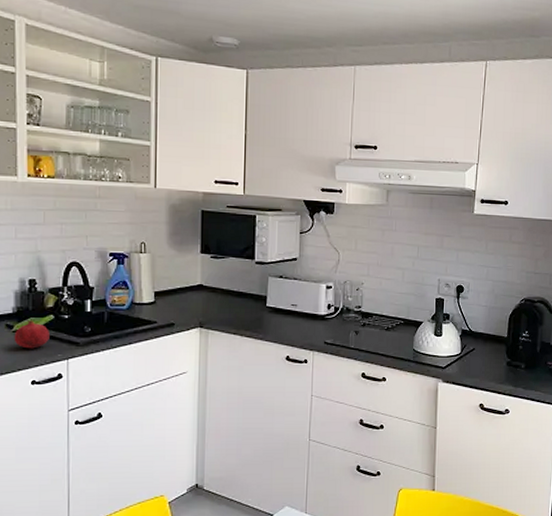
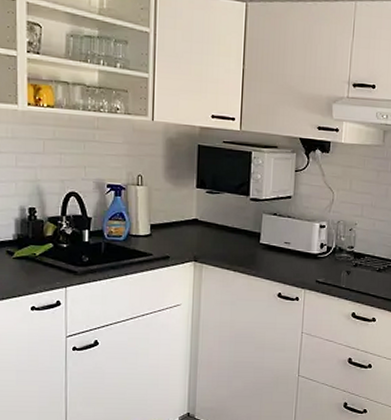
fruit: present [14,319,50,349] -> none [14,246,49,276]

